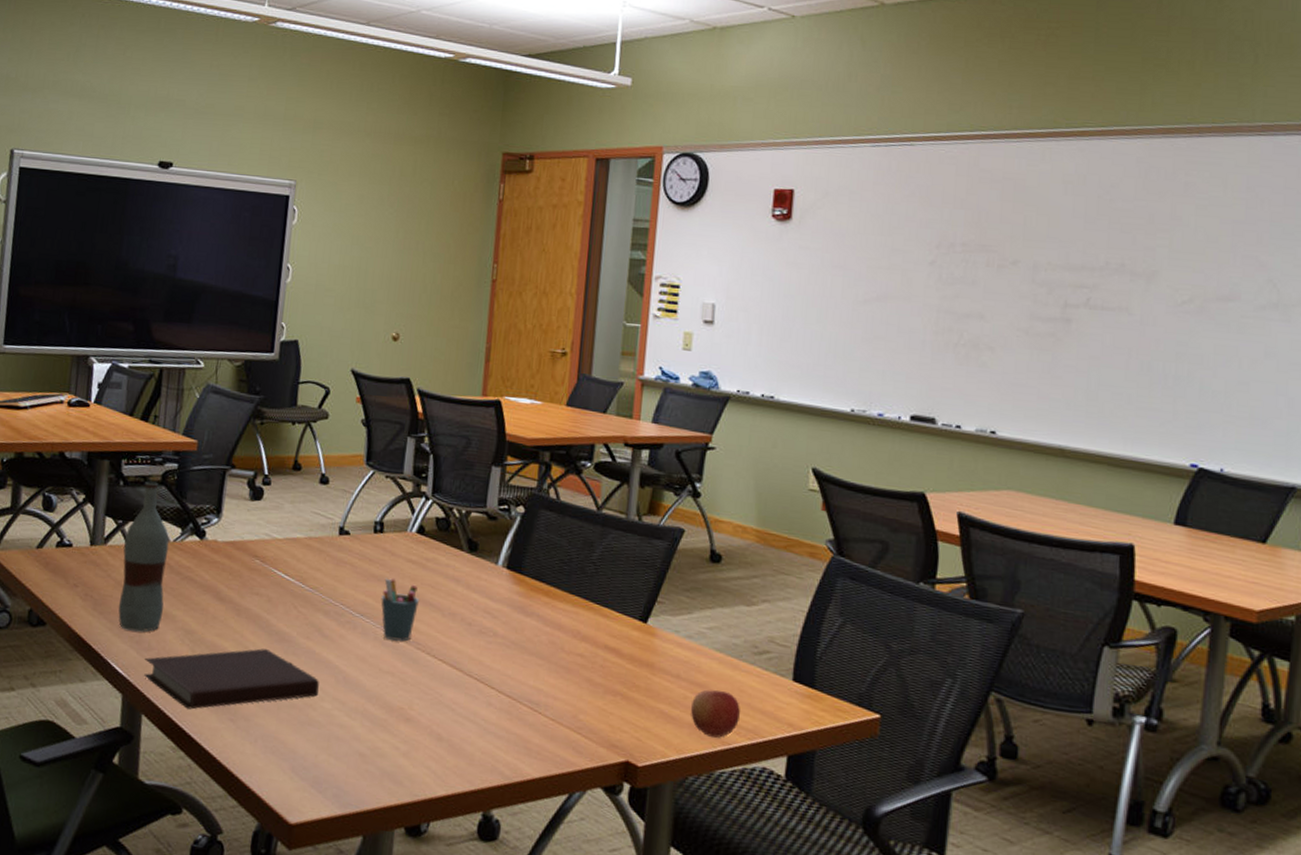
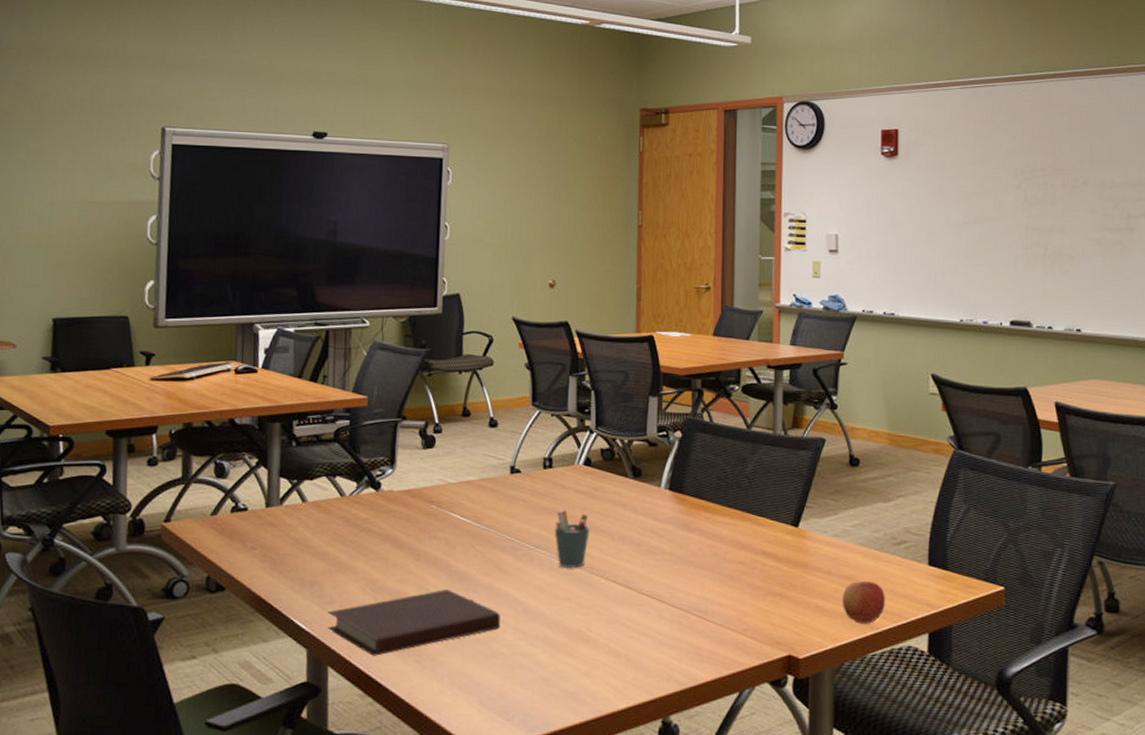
bottle: present [118,481,169,632] -> none [297,439,346,587]

